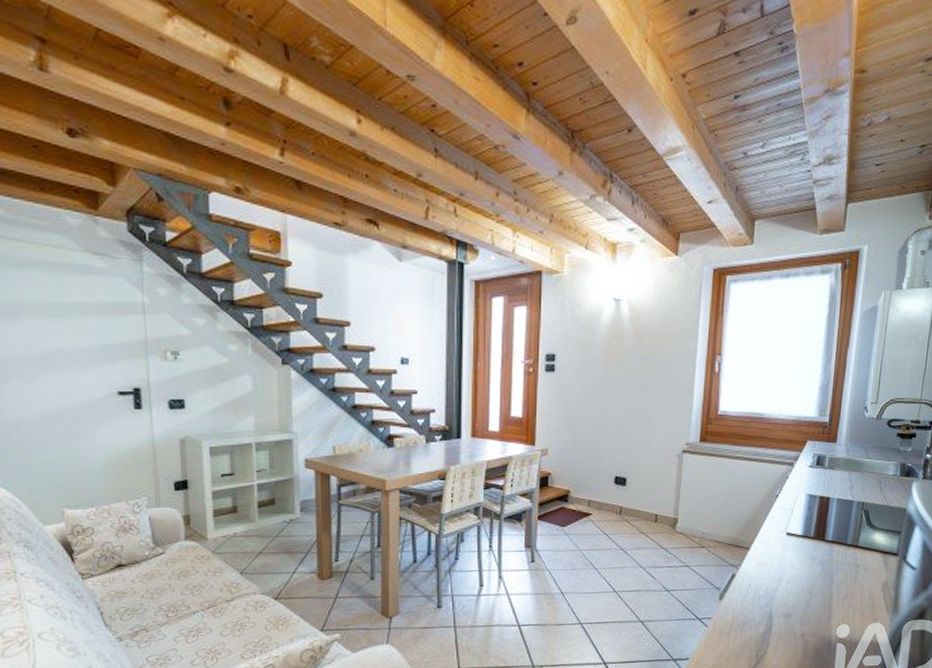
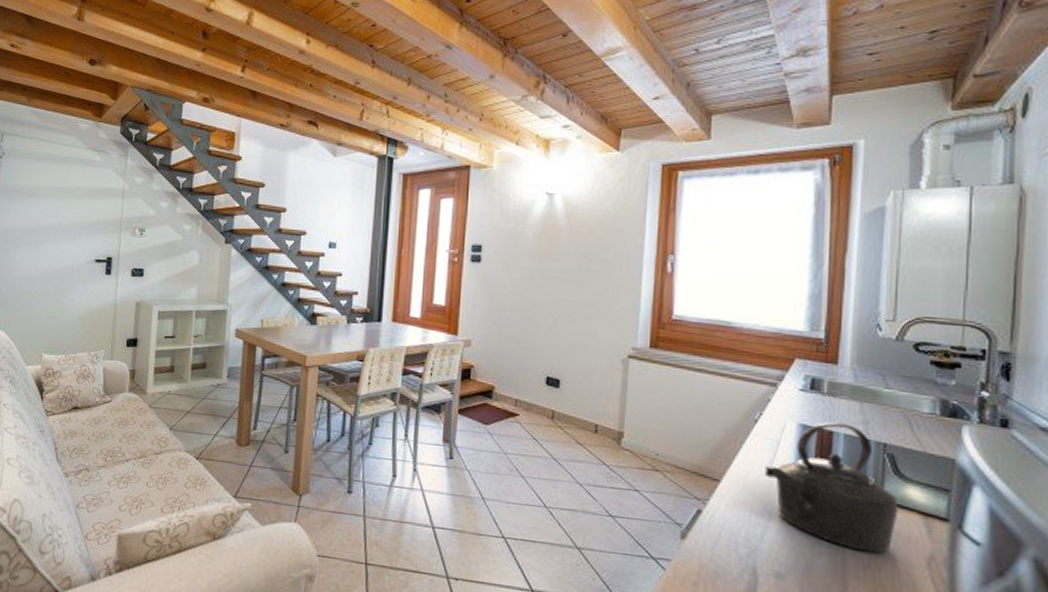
kettle: none [781,490,868,587] -> present [765,422,899,553]

